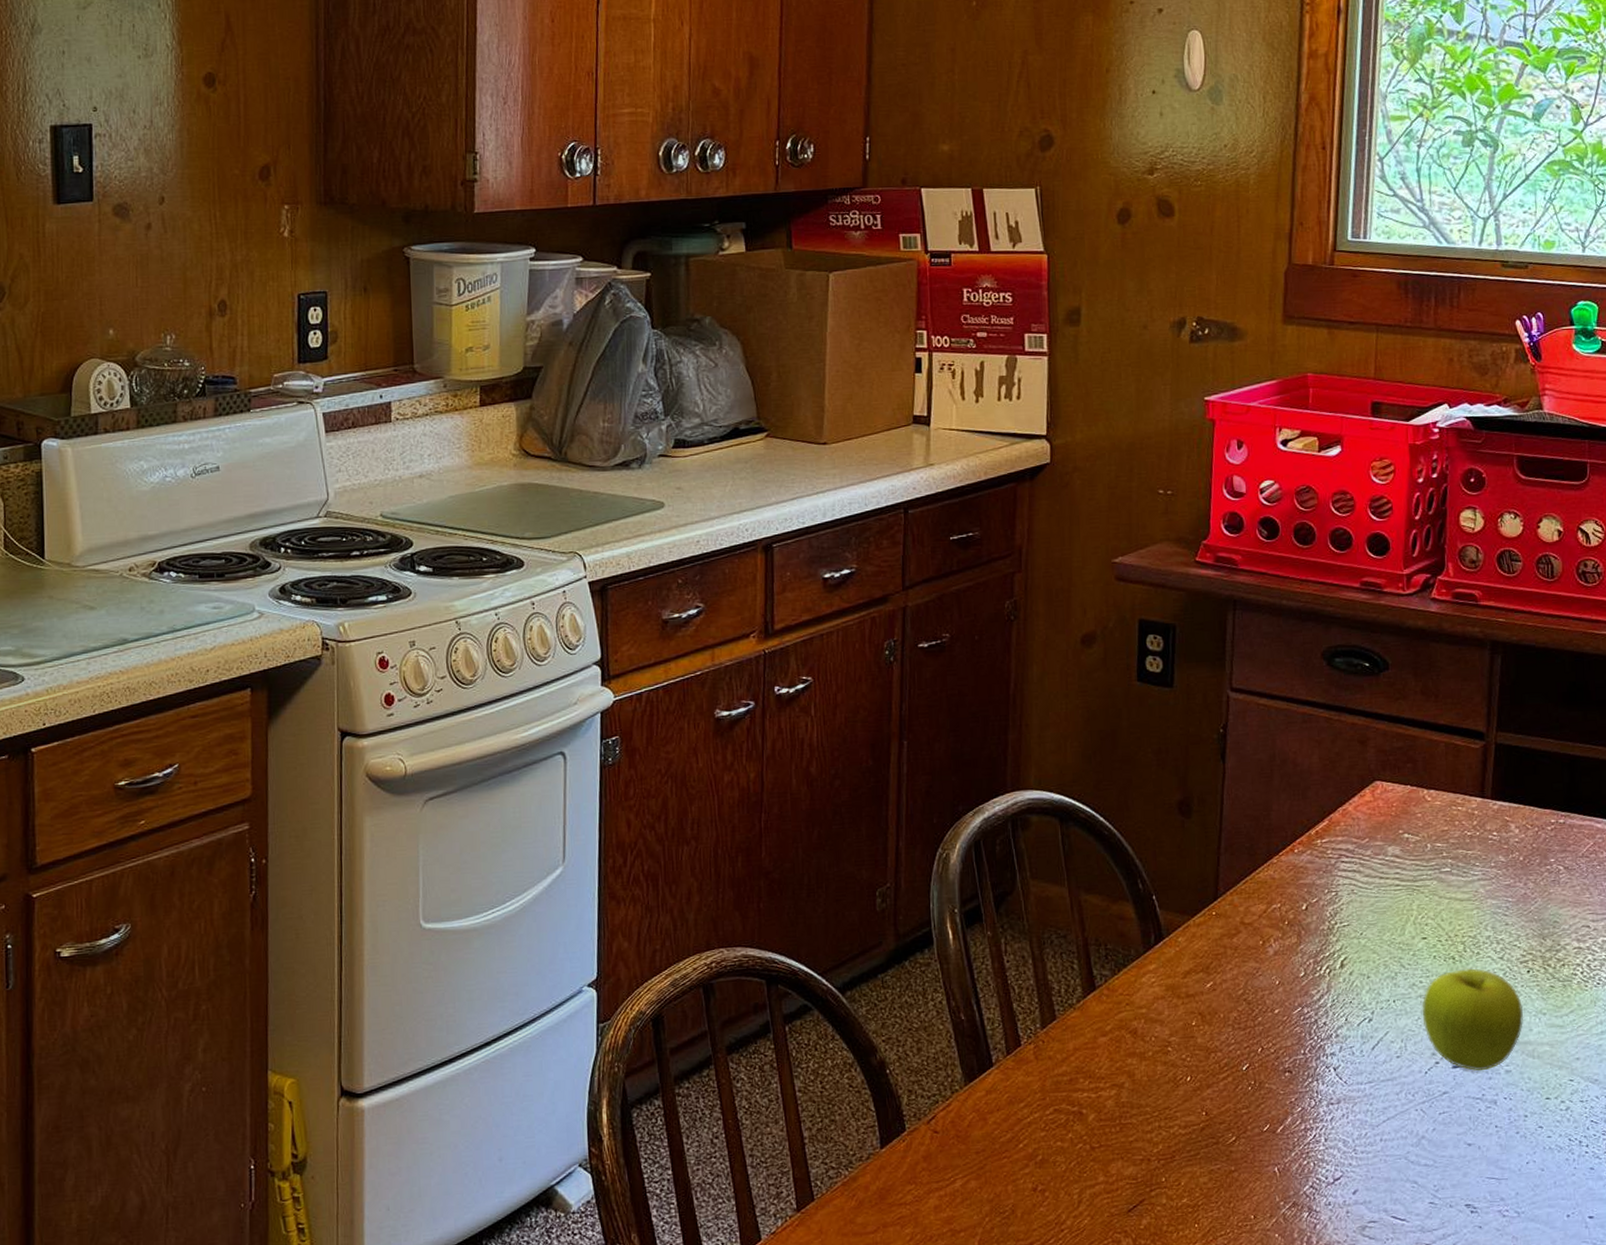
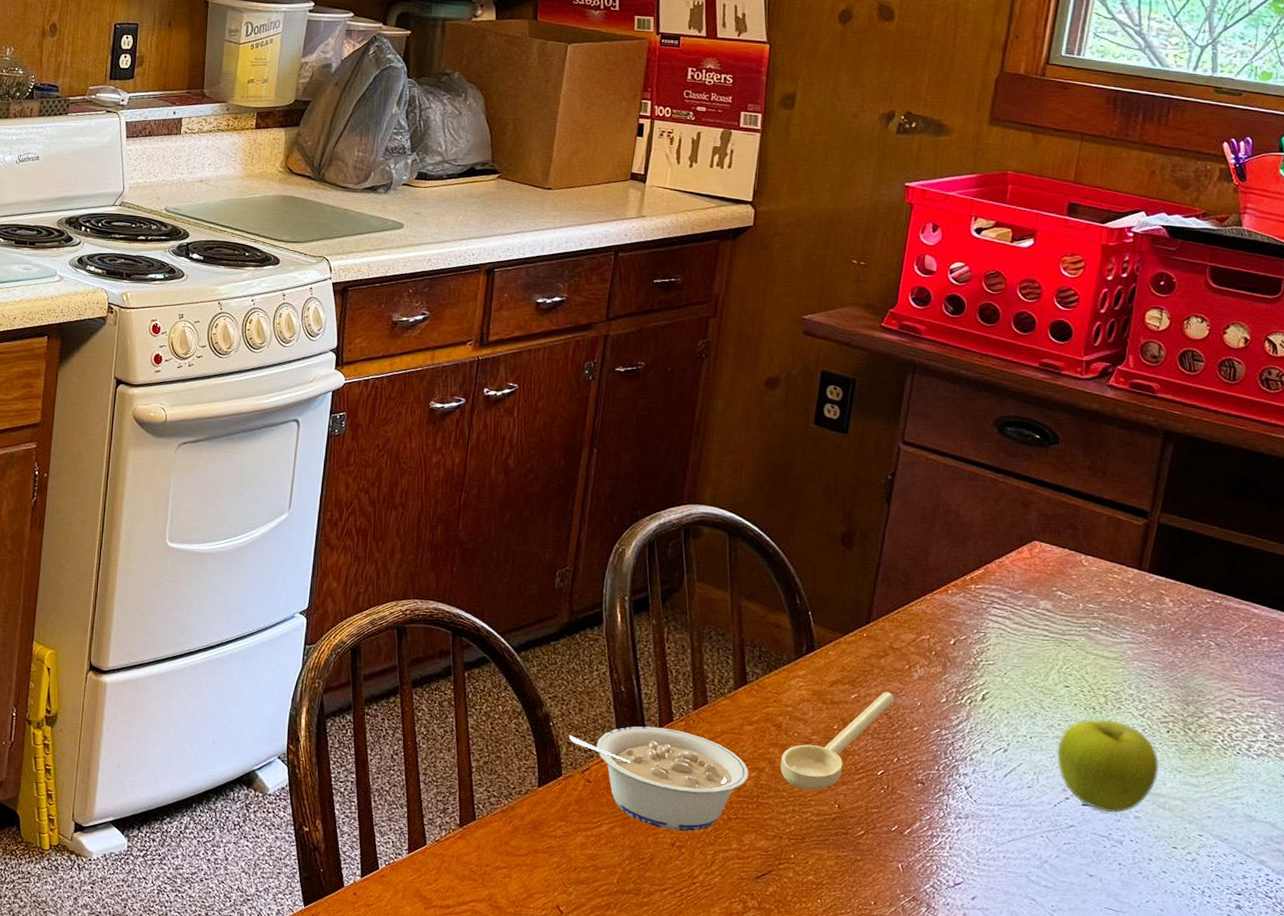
legume: none [908,1055,1108,1173] -> present [568,726,748,832]
spoon: none [1140,974,1251,1101] -> present [780,692,894,790]

